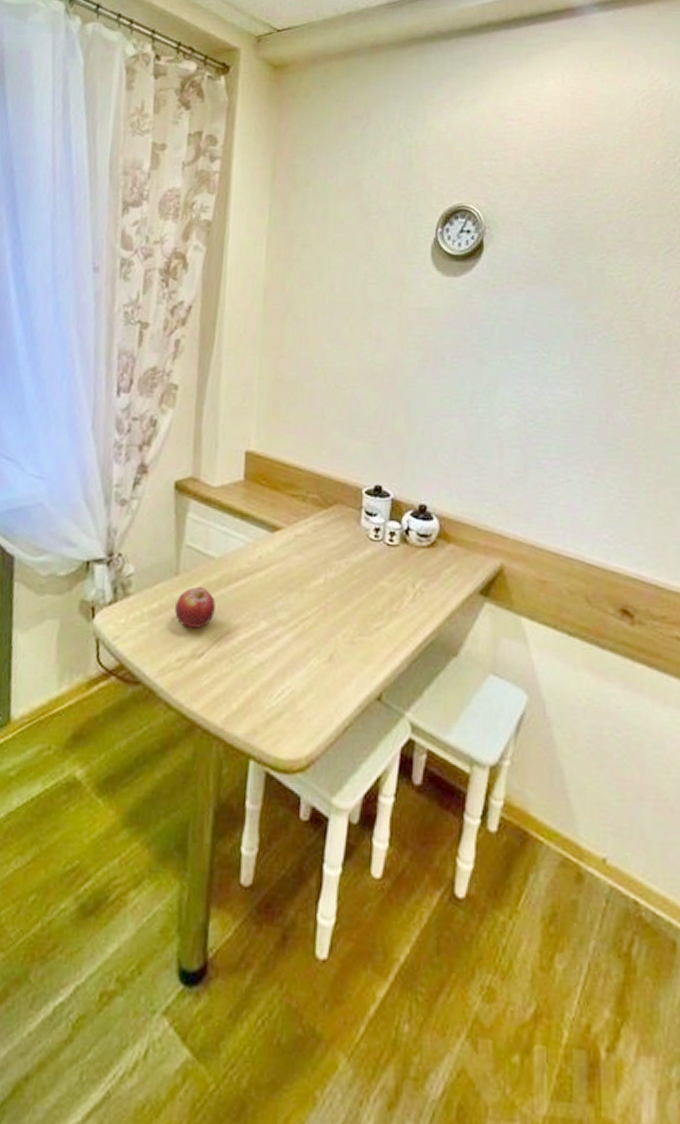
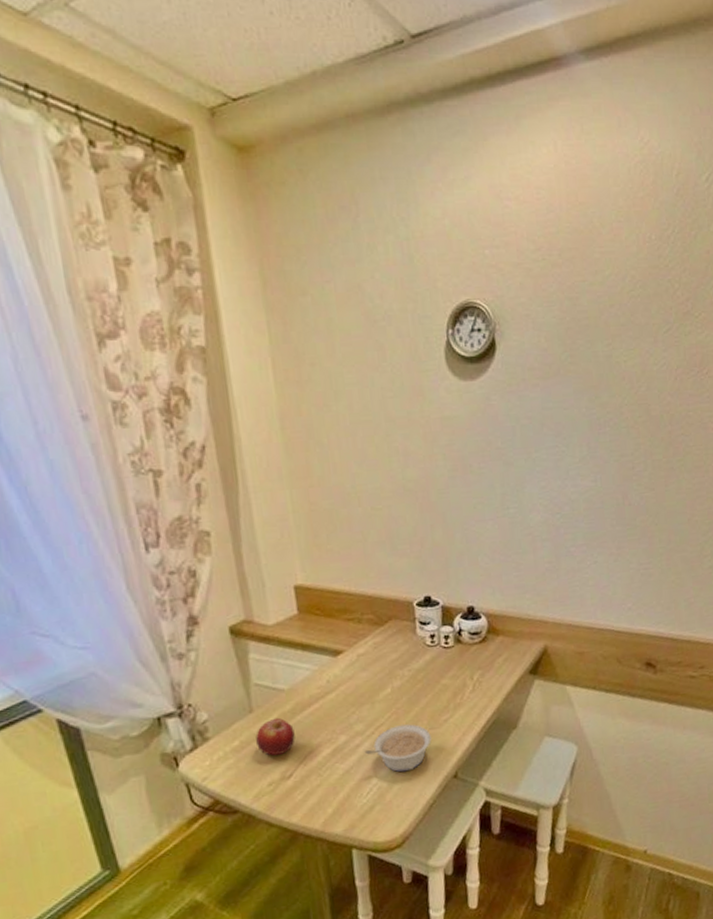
legume: none [283,623,359,680] -> present [364,724,432,773]

